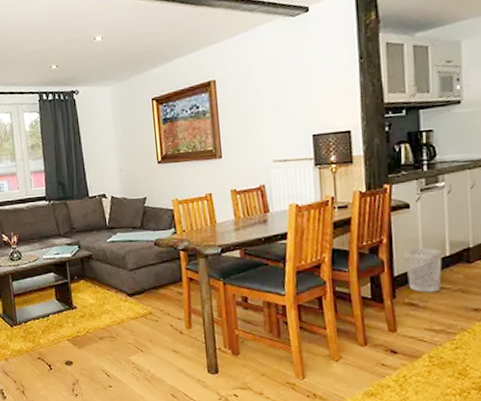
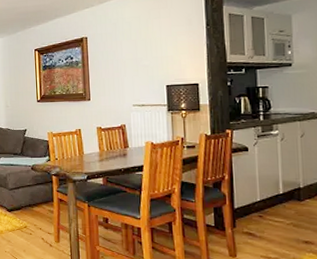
wastebasket: present [405,248,442,293] -> none [244,186,277,224]

